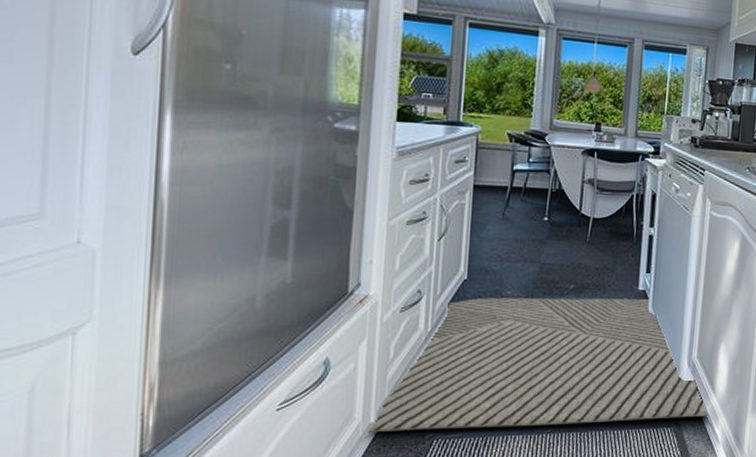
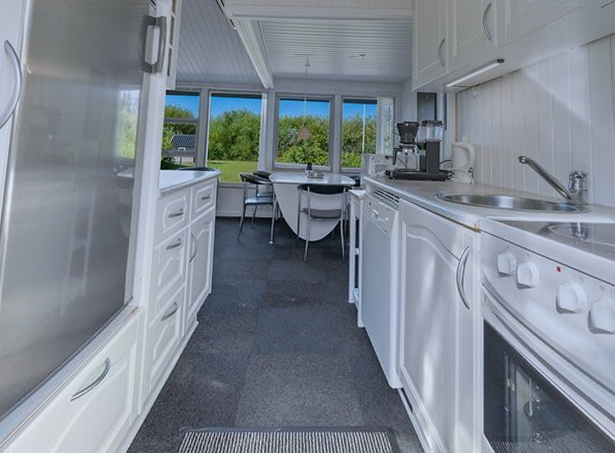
rug: present [368,297,708,432] -> none [136,309,418,425]

